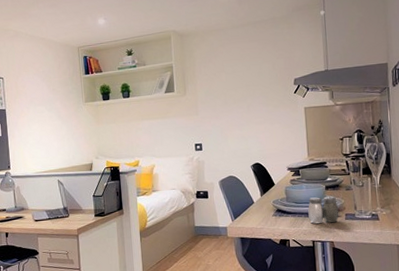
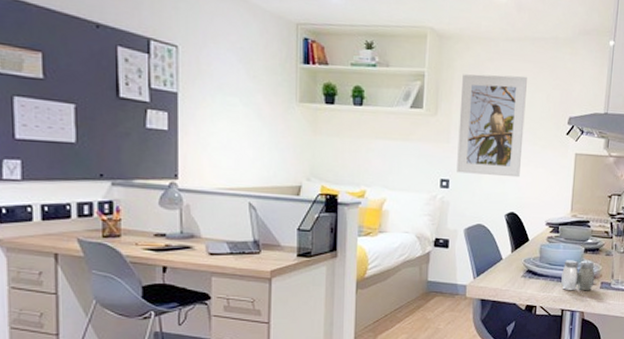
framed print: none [202,52,259,137] -> present [457,74,527,178]

